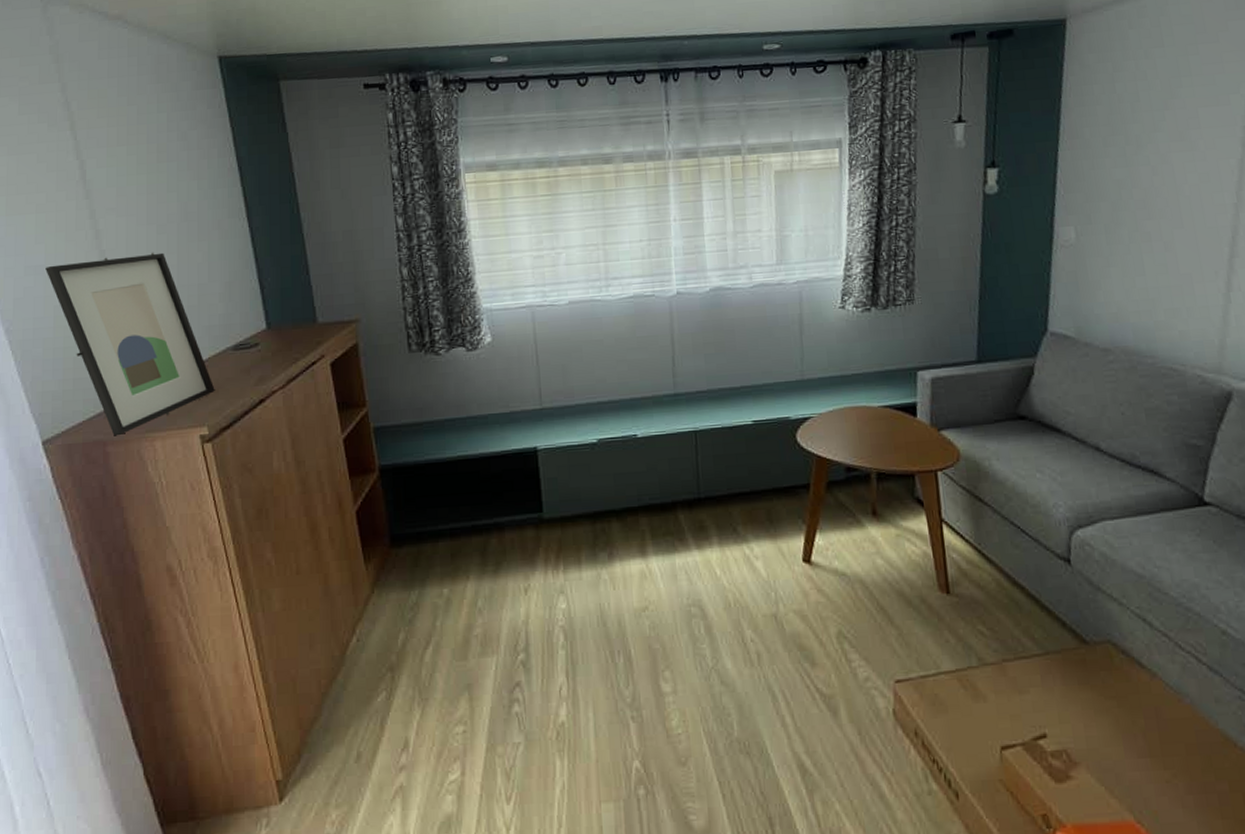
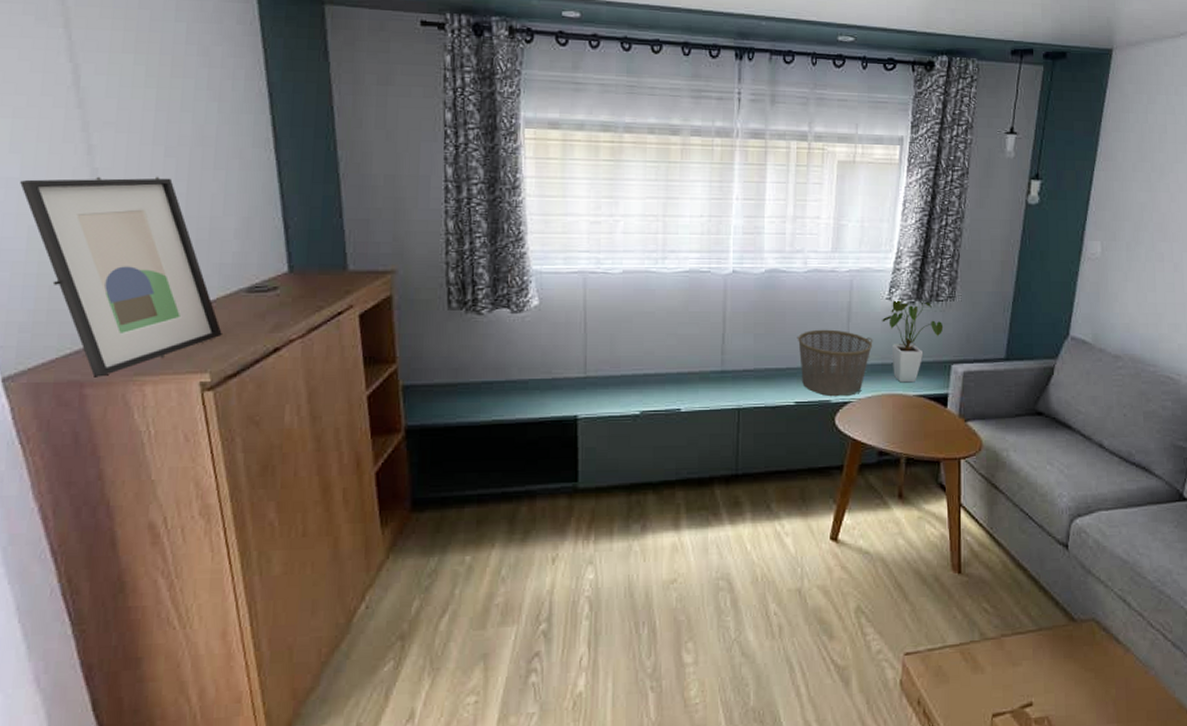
basket: none [748,343,829,413] -> present [797,329,873,397]
house plant: none [836,305,905,394] -> present [882,299,944,383]

